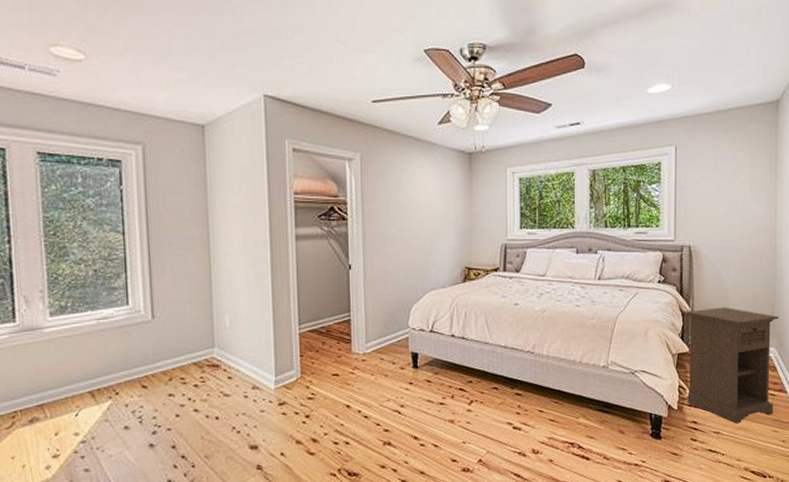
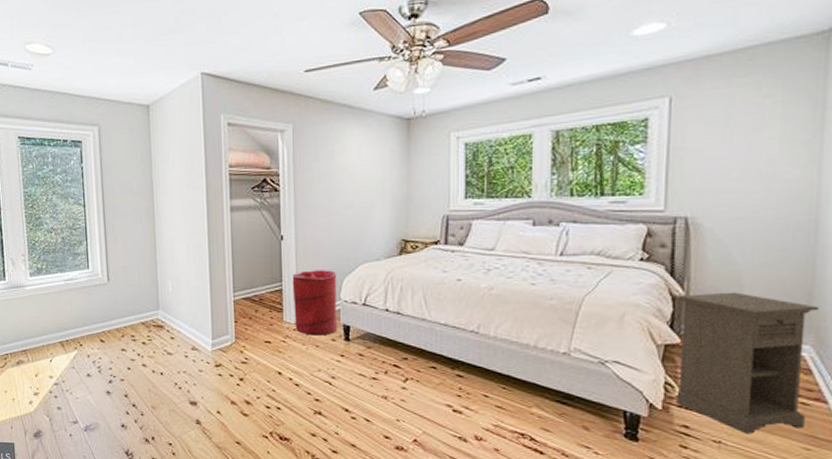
laundry hamper: none [360,298,407,365] -> present [292,270,338,336]

